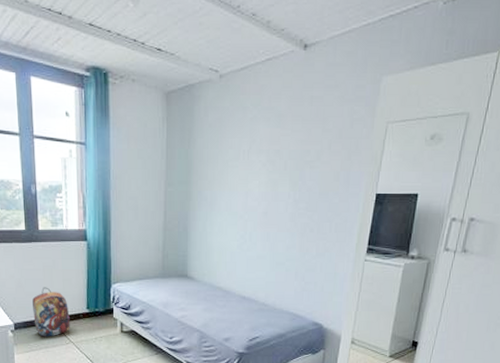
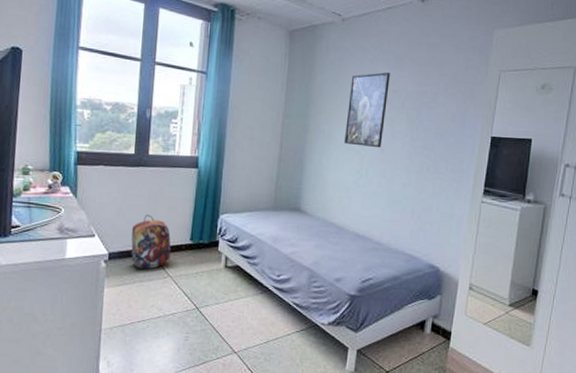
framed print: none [226,131,271,212] -> present [343,72,390,148]

